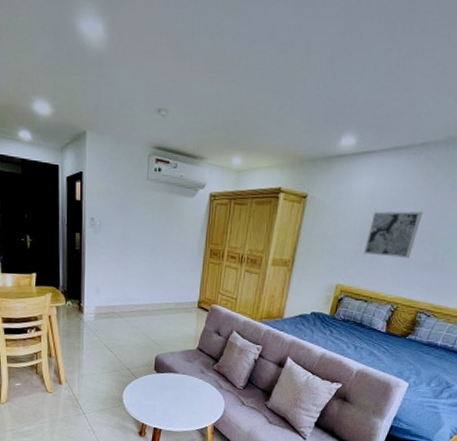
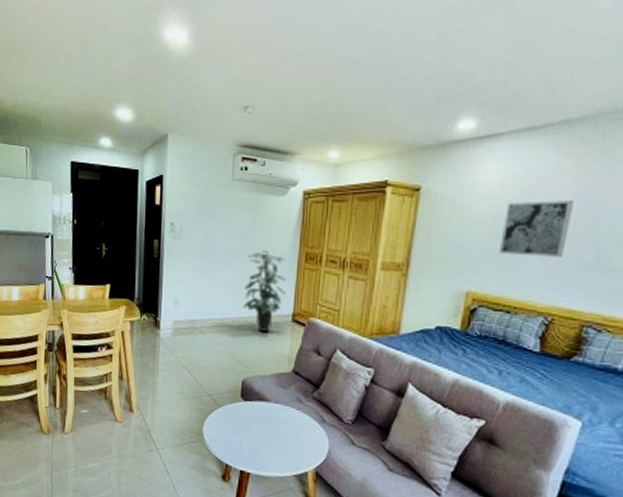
indoor plant: none [157,245,193,316] -> present [244,250,286,332]

